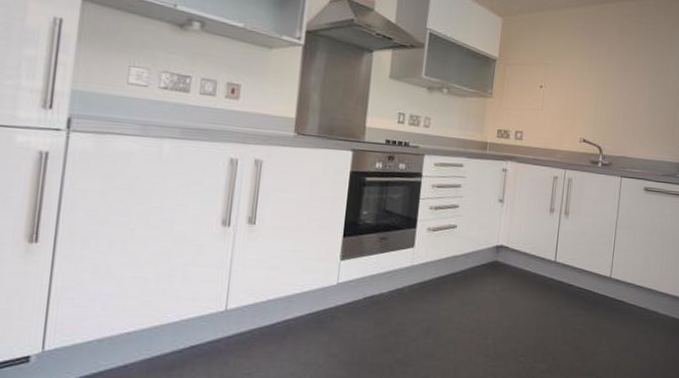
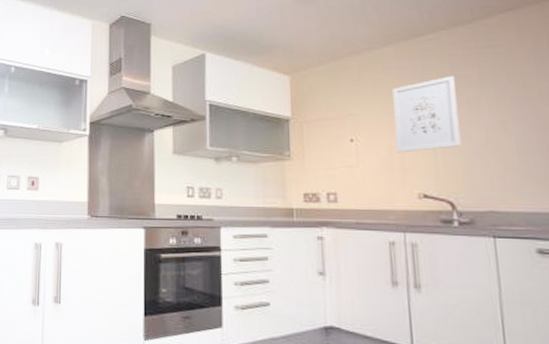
wall art: none [571,42,620,103] -> present [392,76,461,153]

